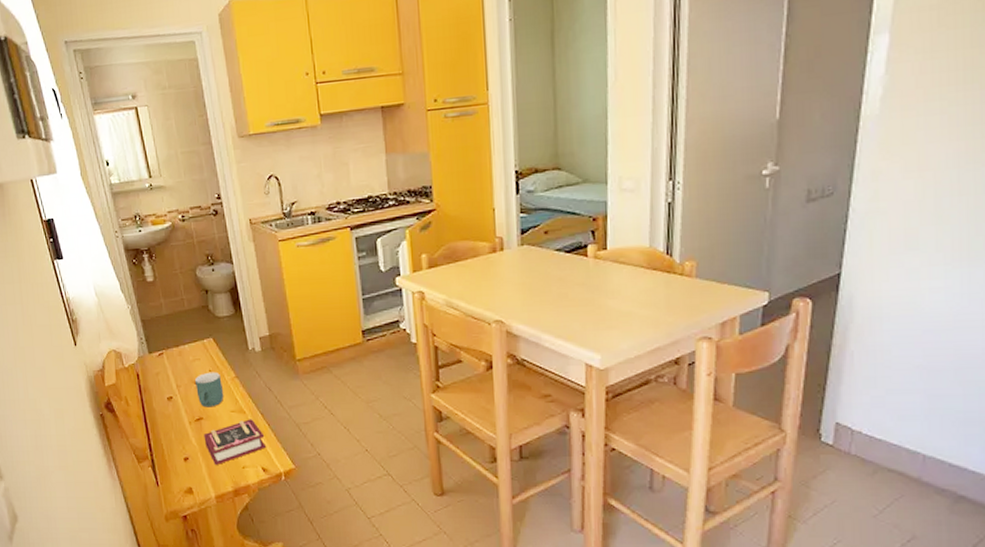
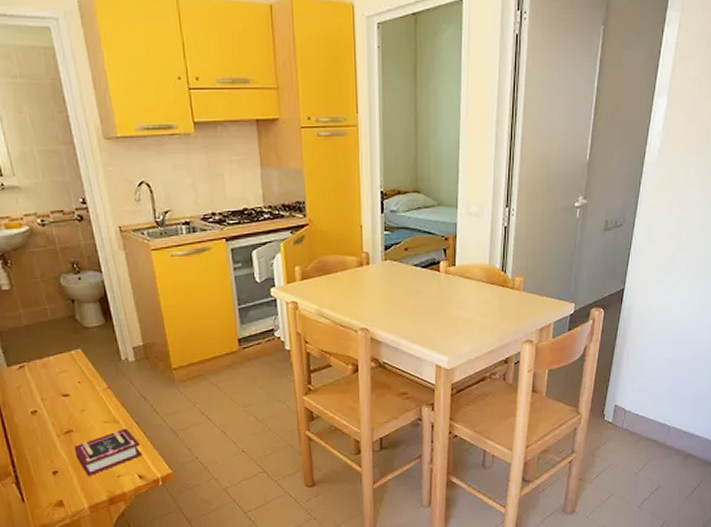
mug: present [194,372,224,408] -> none [61,383,96,420]

